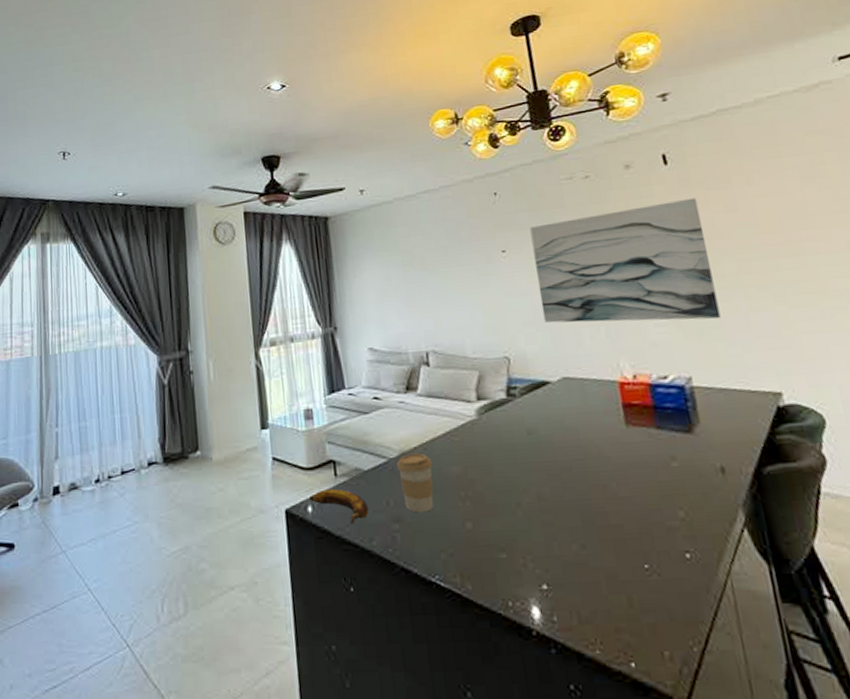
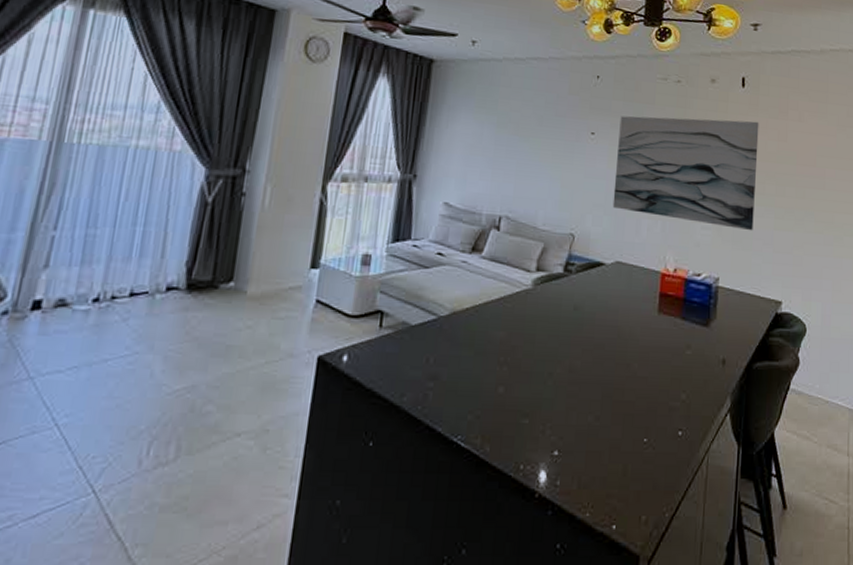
banana: present [309,488,369,525] -> none [347,339,407,379]
coffee cup: present [396,453,434,513] -> none [444,314,480,373]

